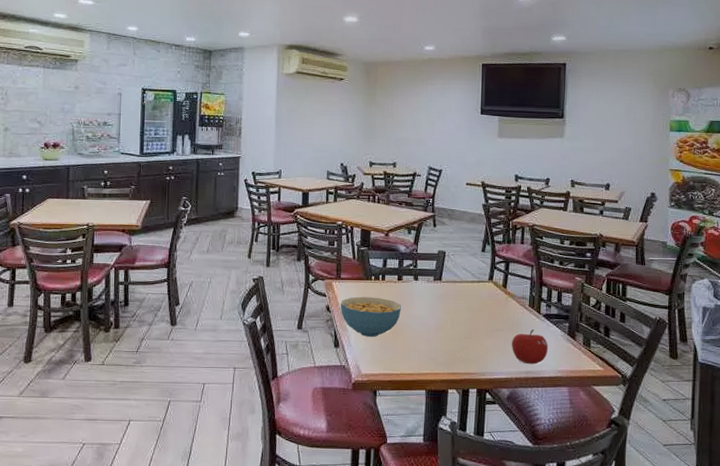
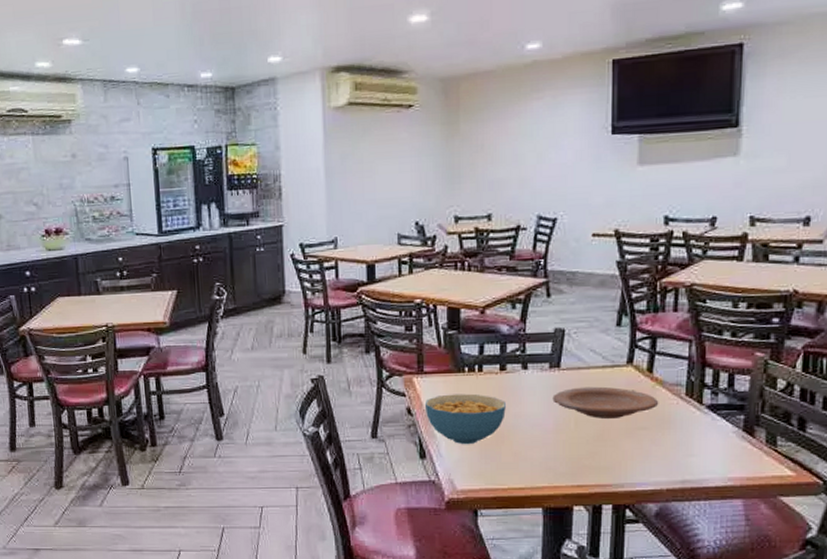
plate: none [435,296,511,321] -> present [552,386,659,419]
fruit: present [512,329,548,365] -> none [661,425,714,471]

